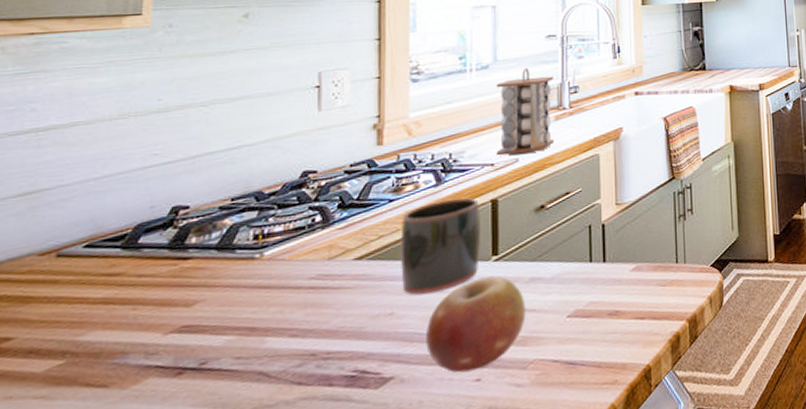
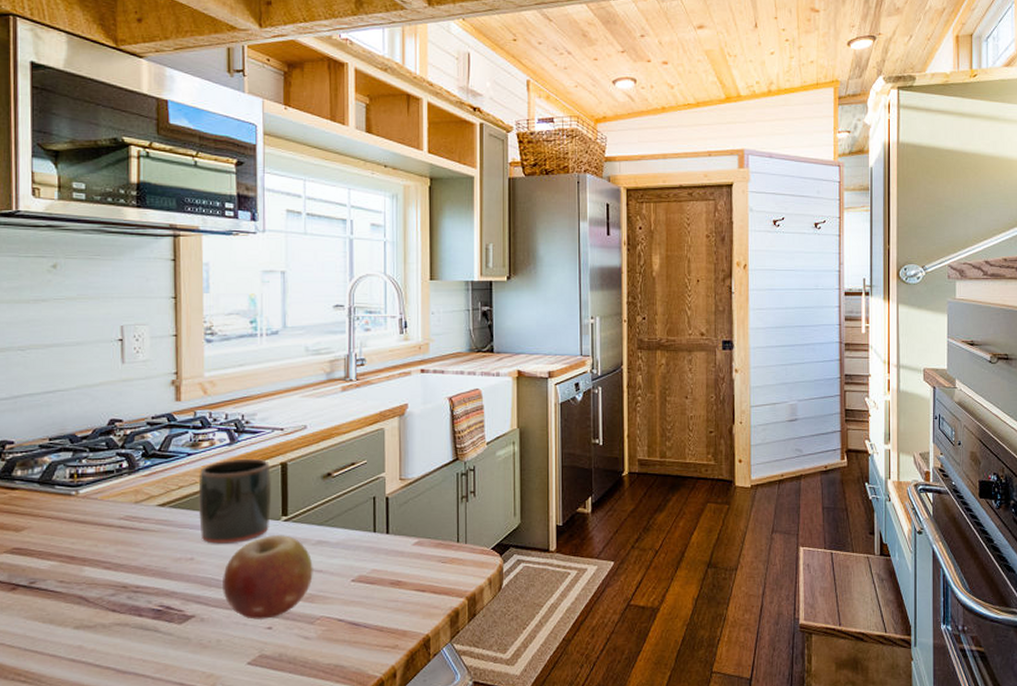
spice rack: present [496,67,555,156] -> none [285,336,341,422]

